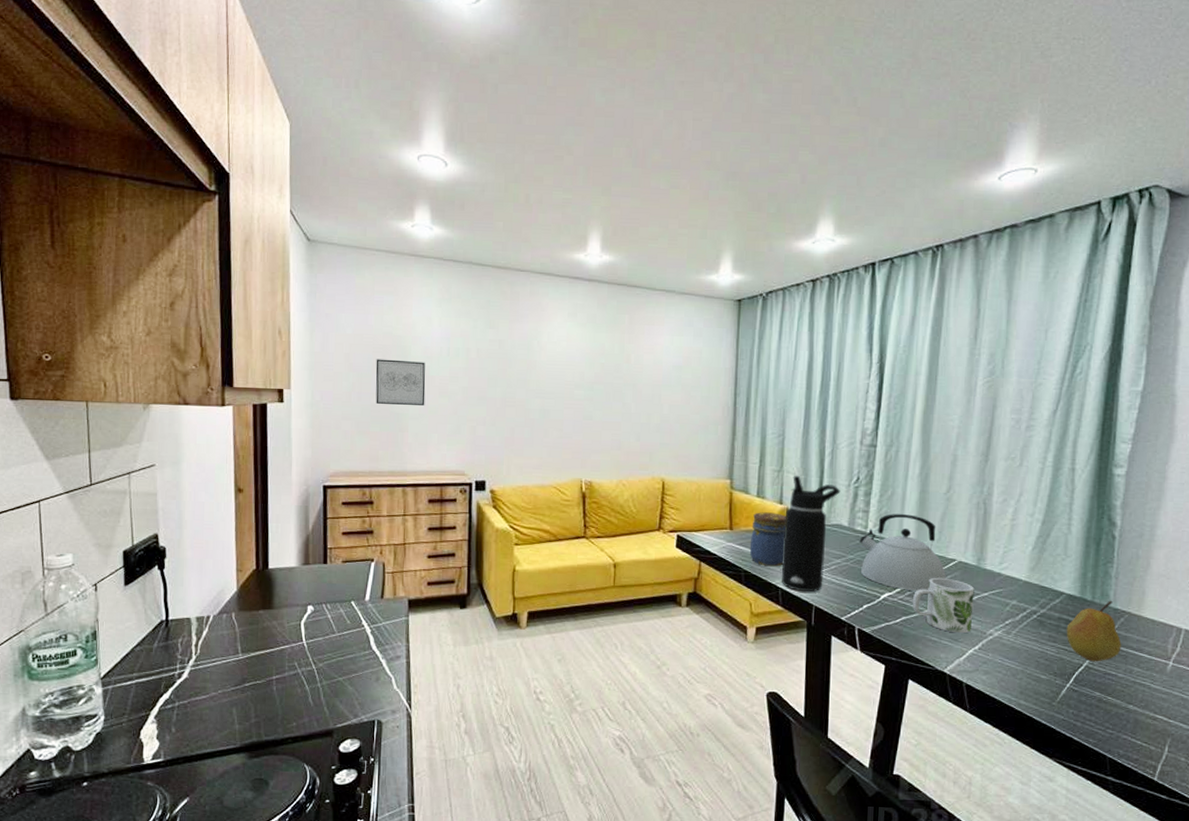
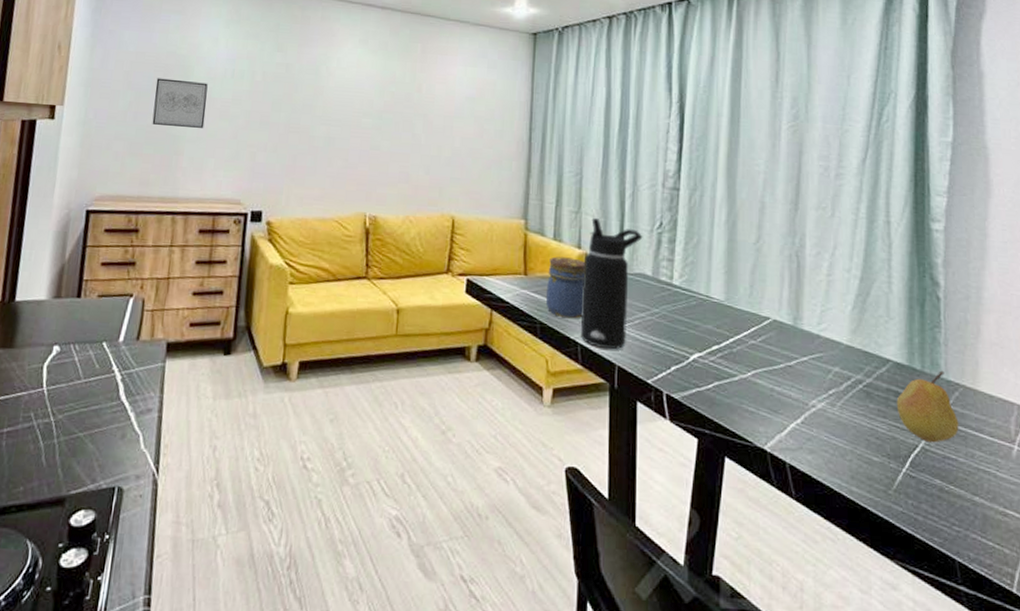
kettle: present [859,514,947,592] -> none [664,263,762,353]
mug: present [913,577,975,634] -> none [726,337,793,404]

